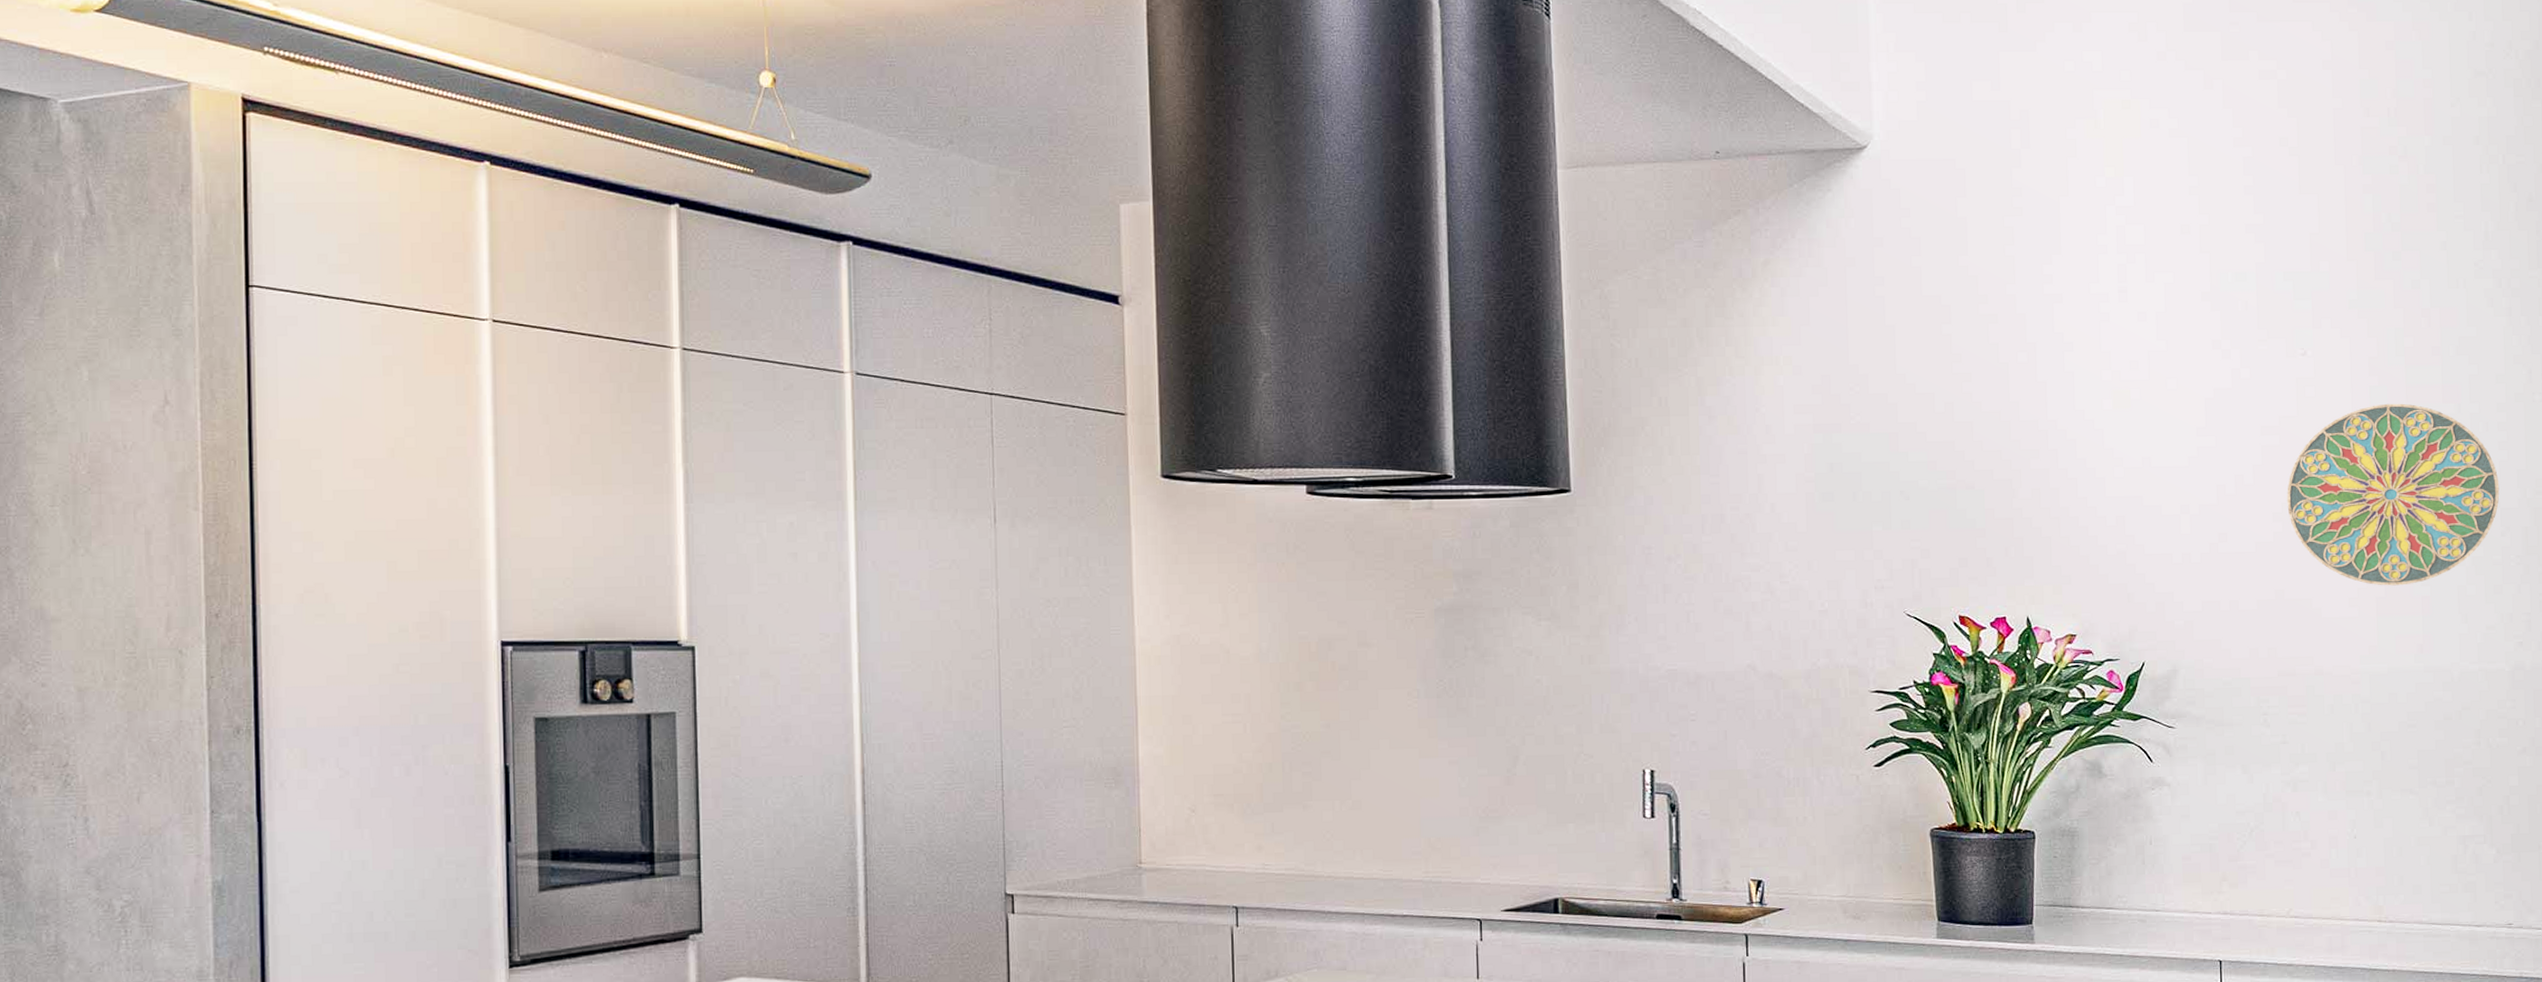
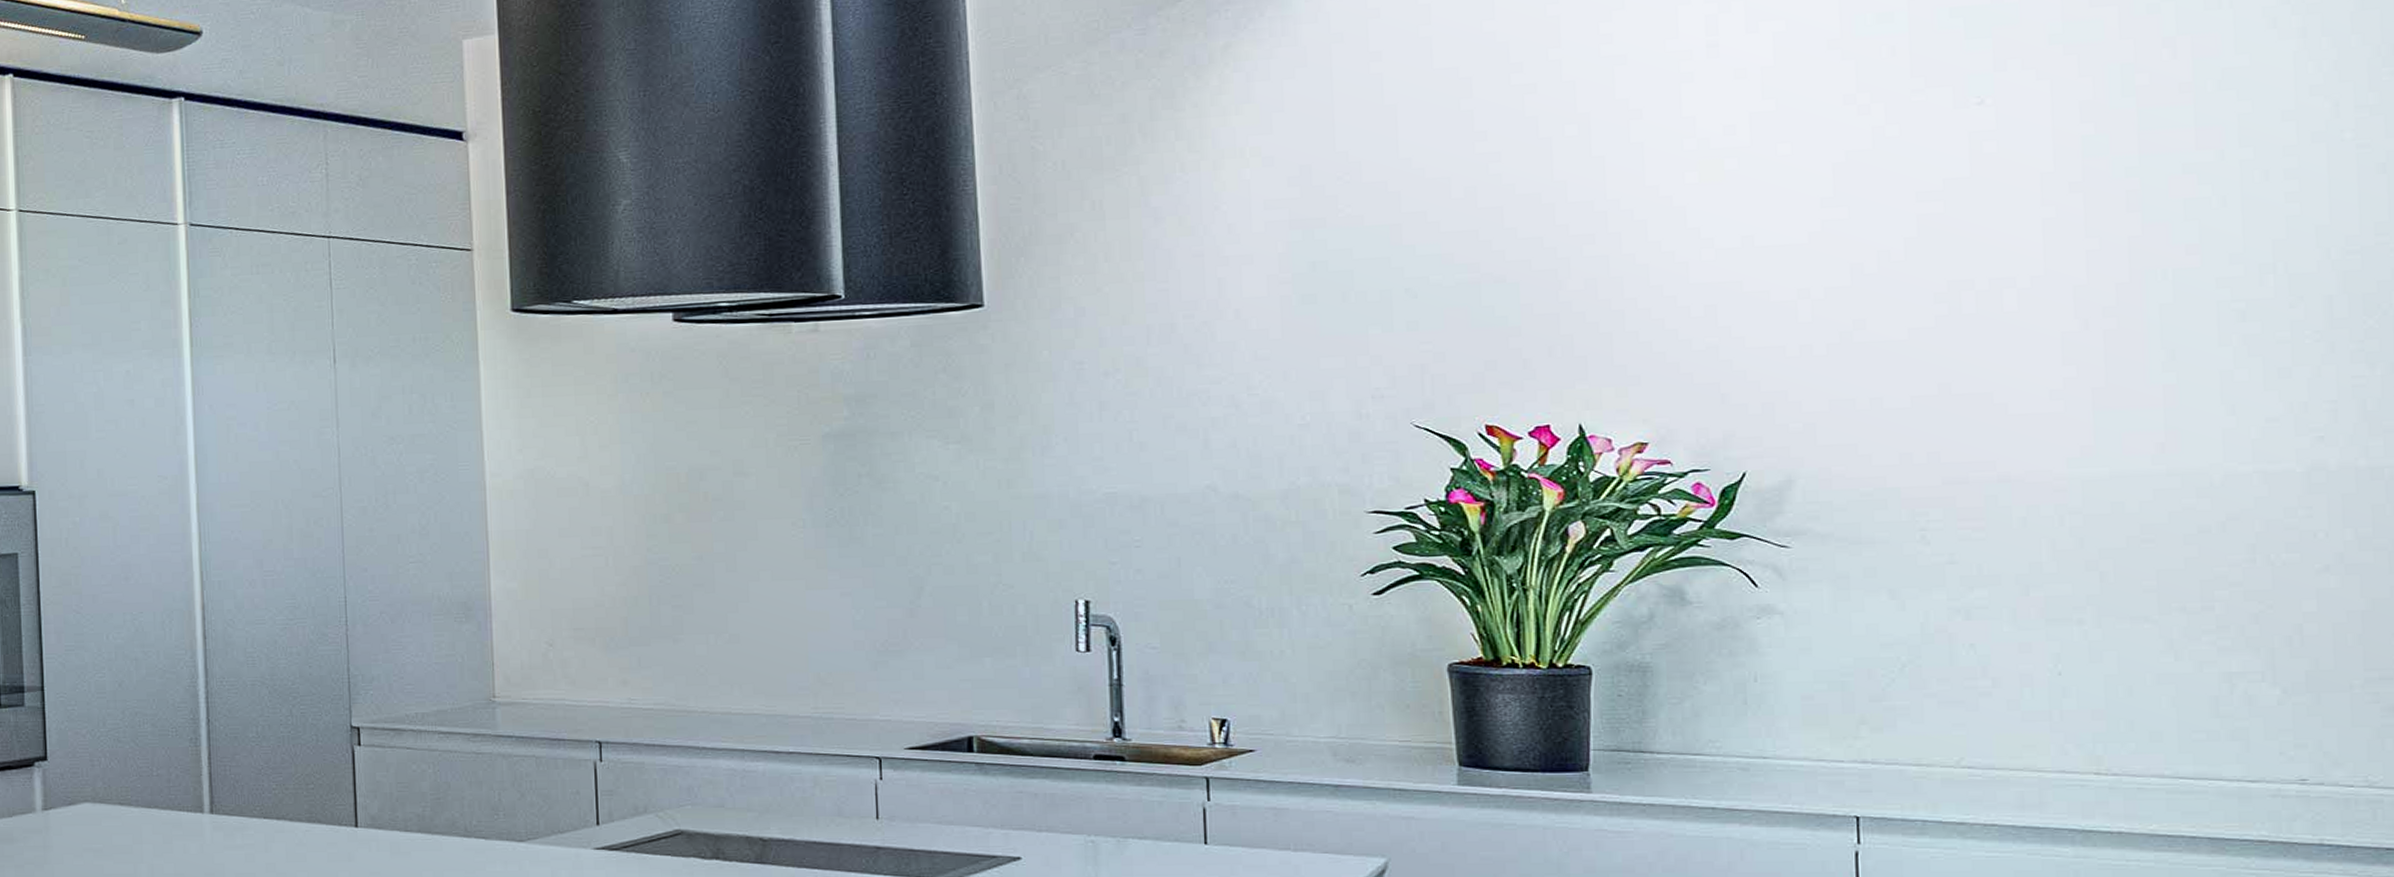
decorative plate: present [2287,403,2500,586] -> none [1955,153,2287,374]

